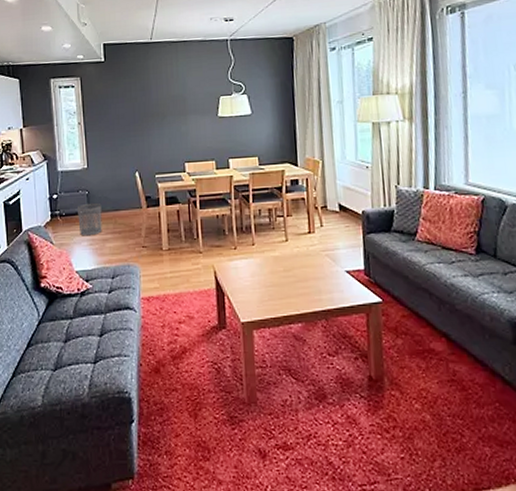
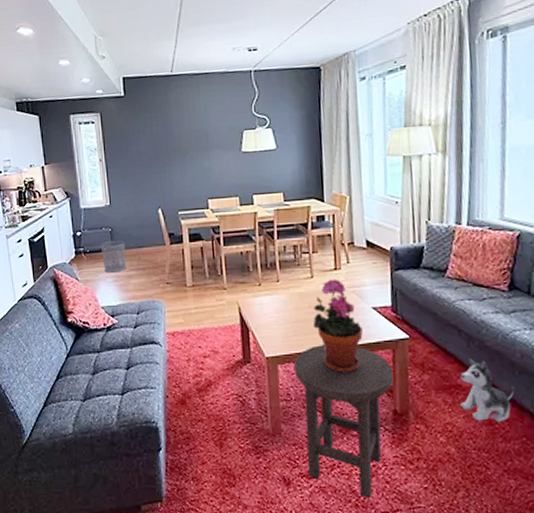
stool: none [268,309,368,470] -> present [293,345,394,498]
potted plant: none [287,242,337,338] -> present [312,279,363,373]
plush toy: none [434,322,486,388] -> present [460,358,515,423]

